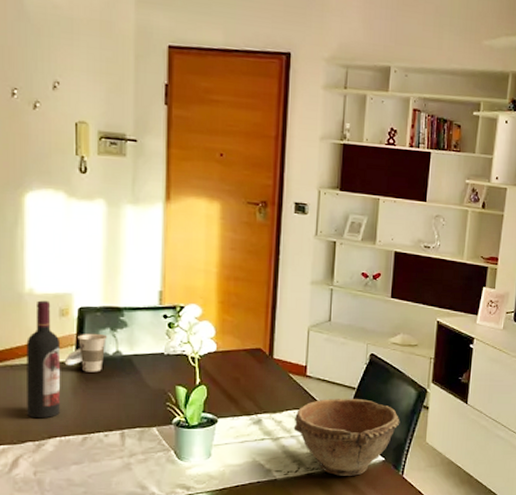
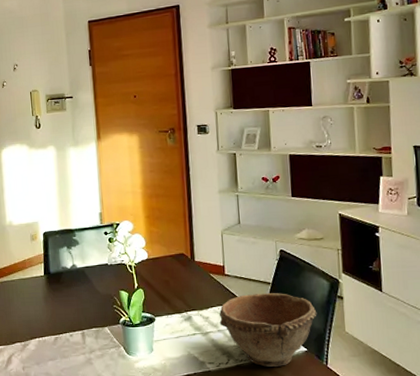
wine bottle: present [26,300,61,419] -> none [10,229,37,324]
cup: present [64,333,108,372] -> none [36,251,66,284]

